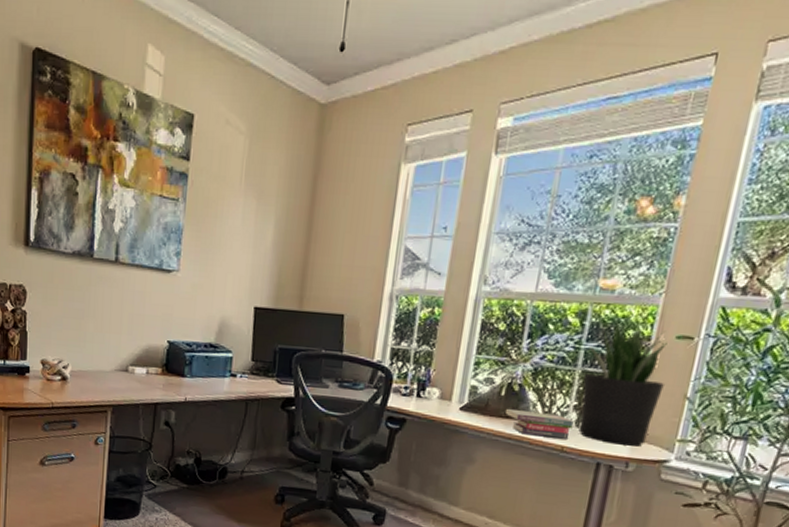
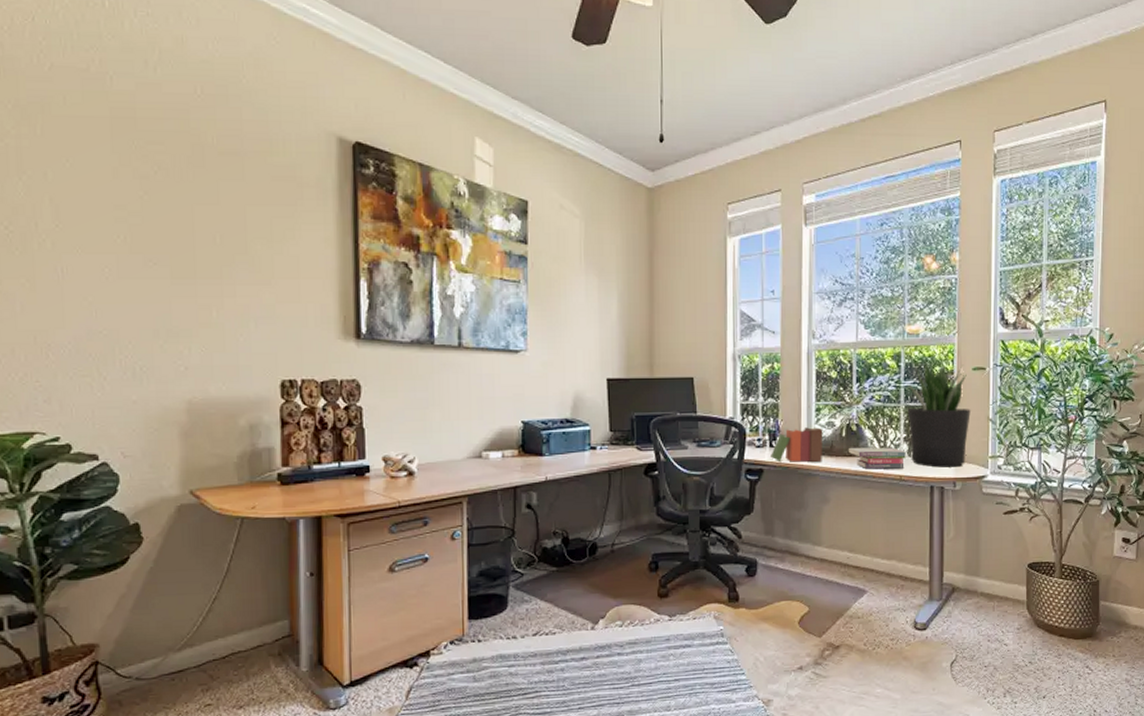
books: none [416,380,480,421] -> present [771,427,823,463]

